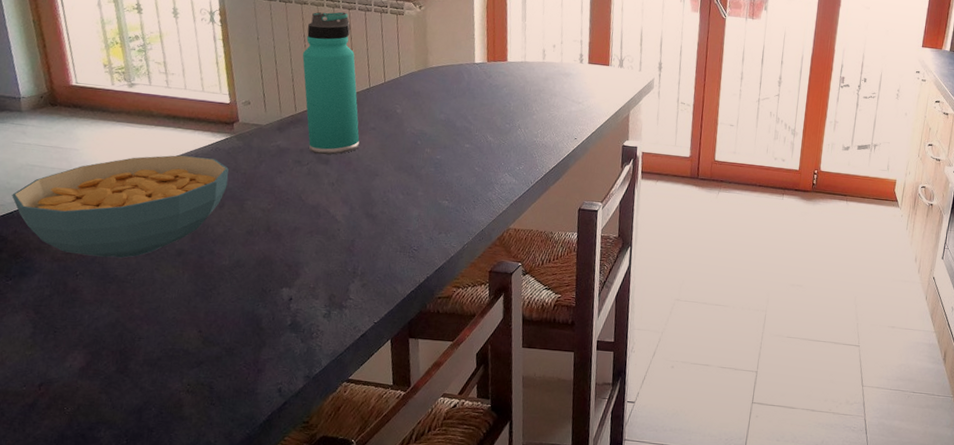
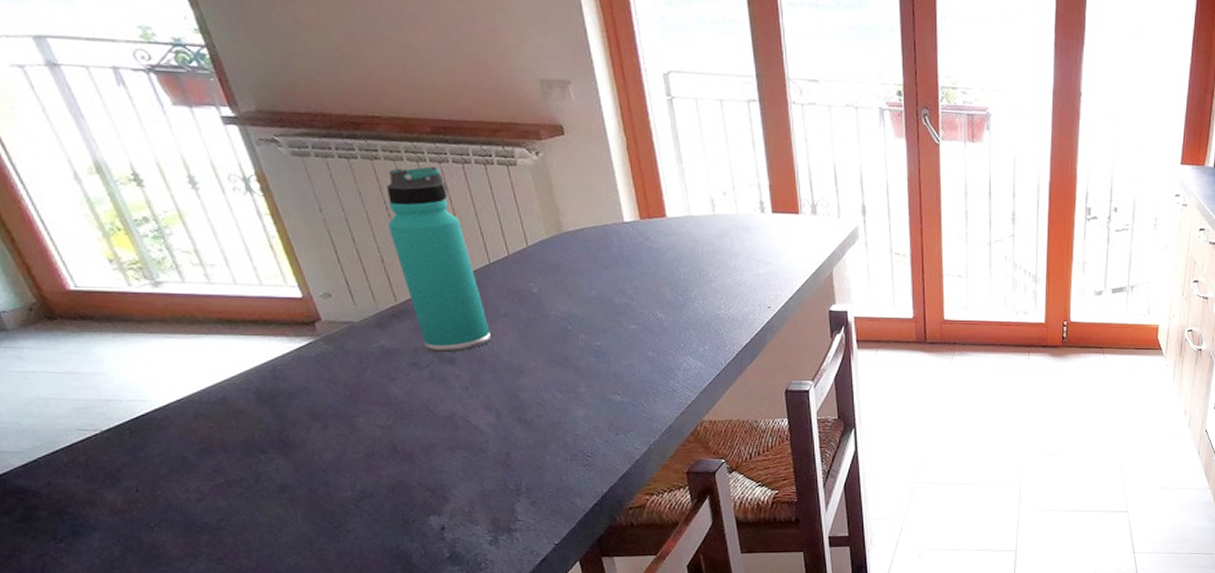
cereal bowl: present [12,154,229,259] -> none [28,368,326,503]

